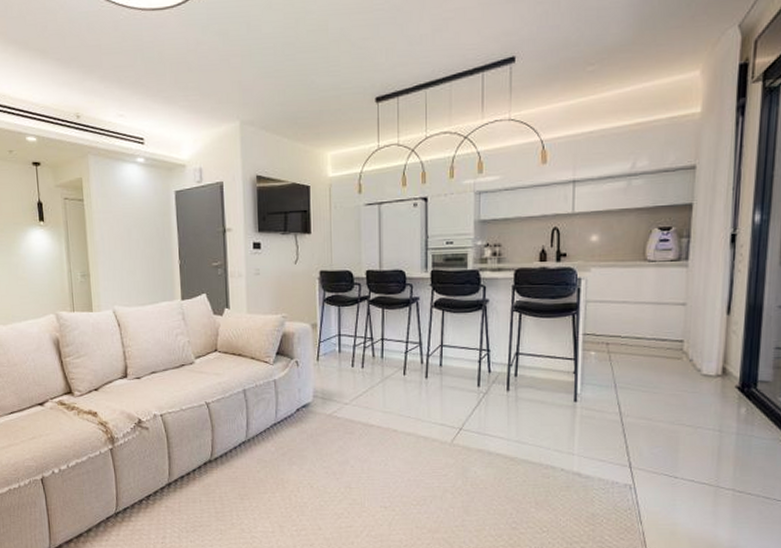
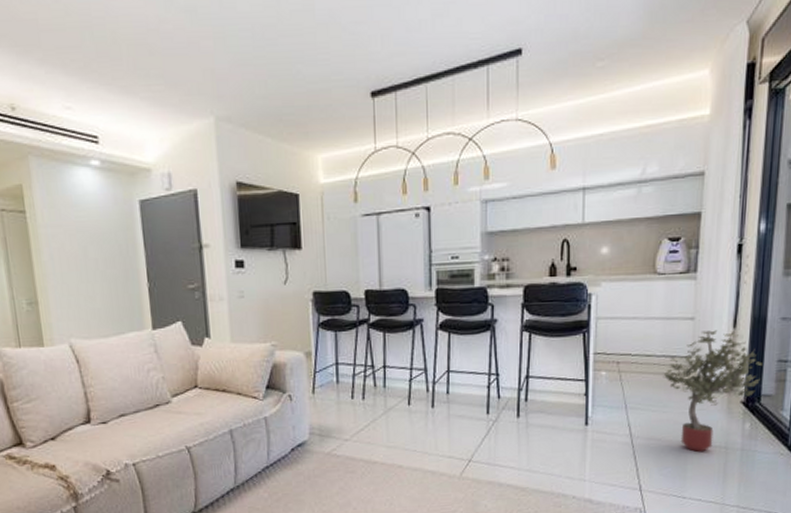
potted tree: none [653,316,759,433] -> present [663,330,763,452]

